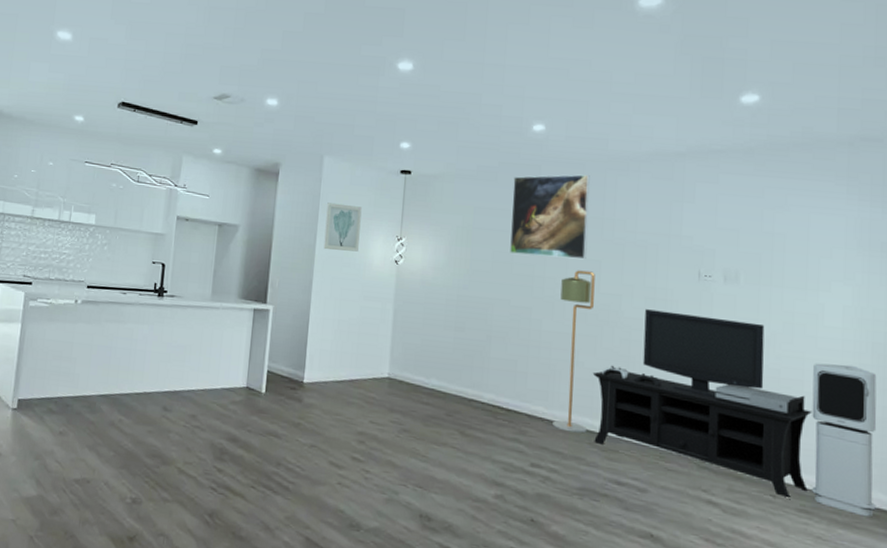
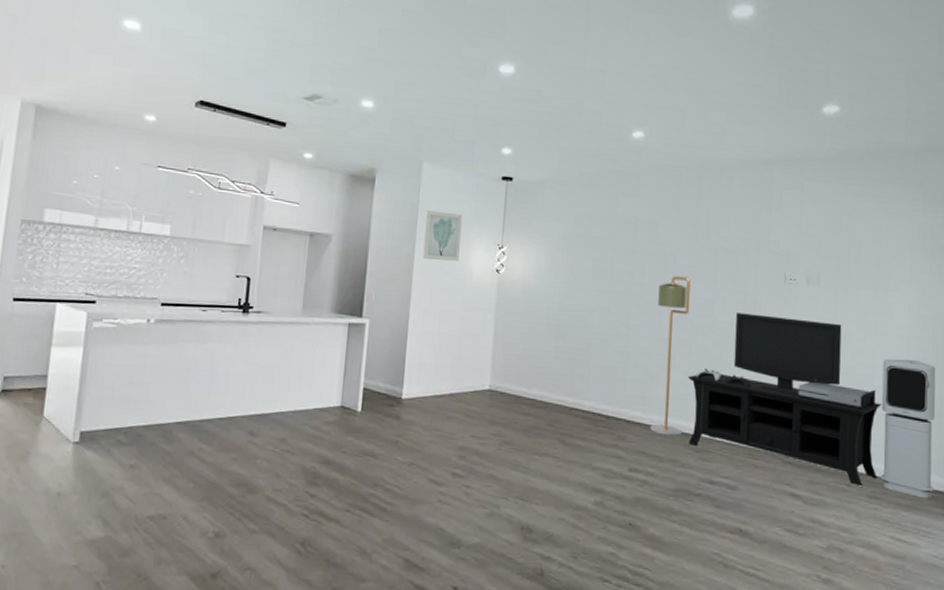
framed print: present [510,174,590,260] -> none [610,181,686,266]

